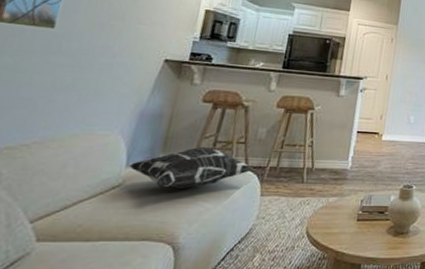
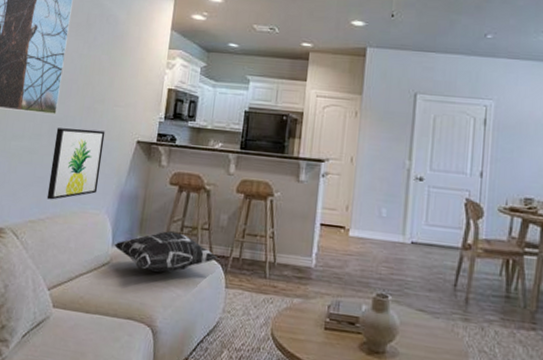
wall art: none [34,44,124,123] -> present [46,128,106,200]

